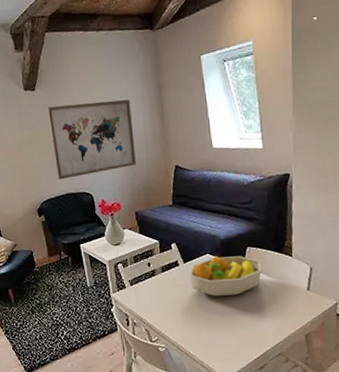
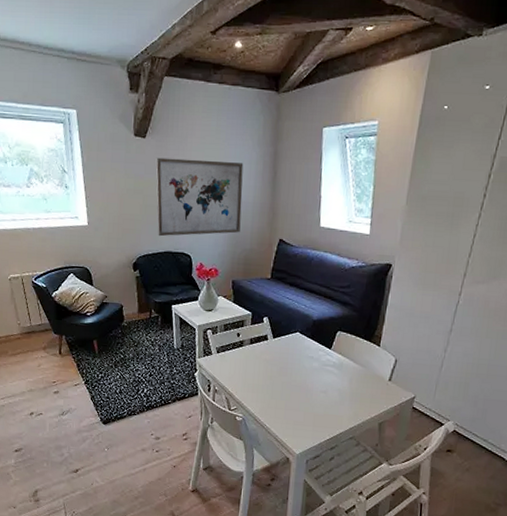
fruit bowl: present [189,255,262,297] -> none [276,334,349,377]

